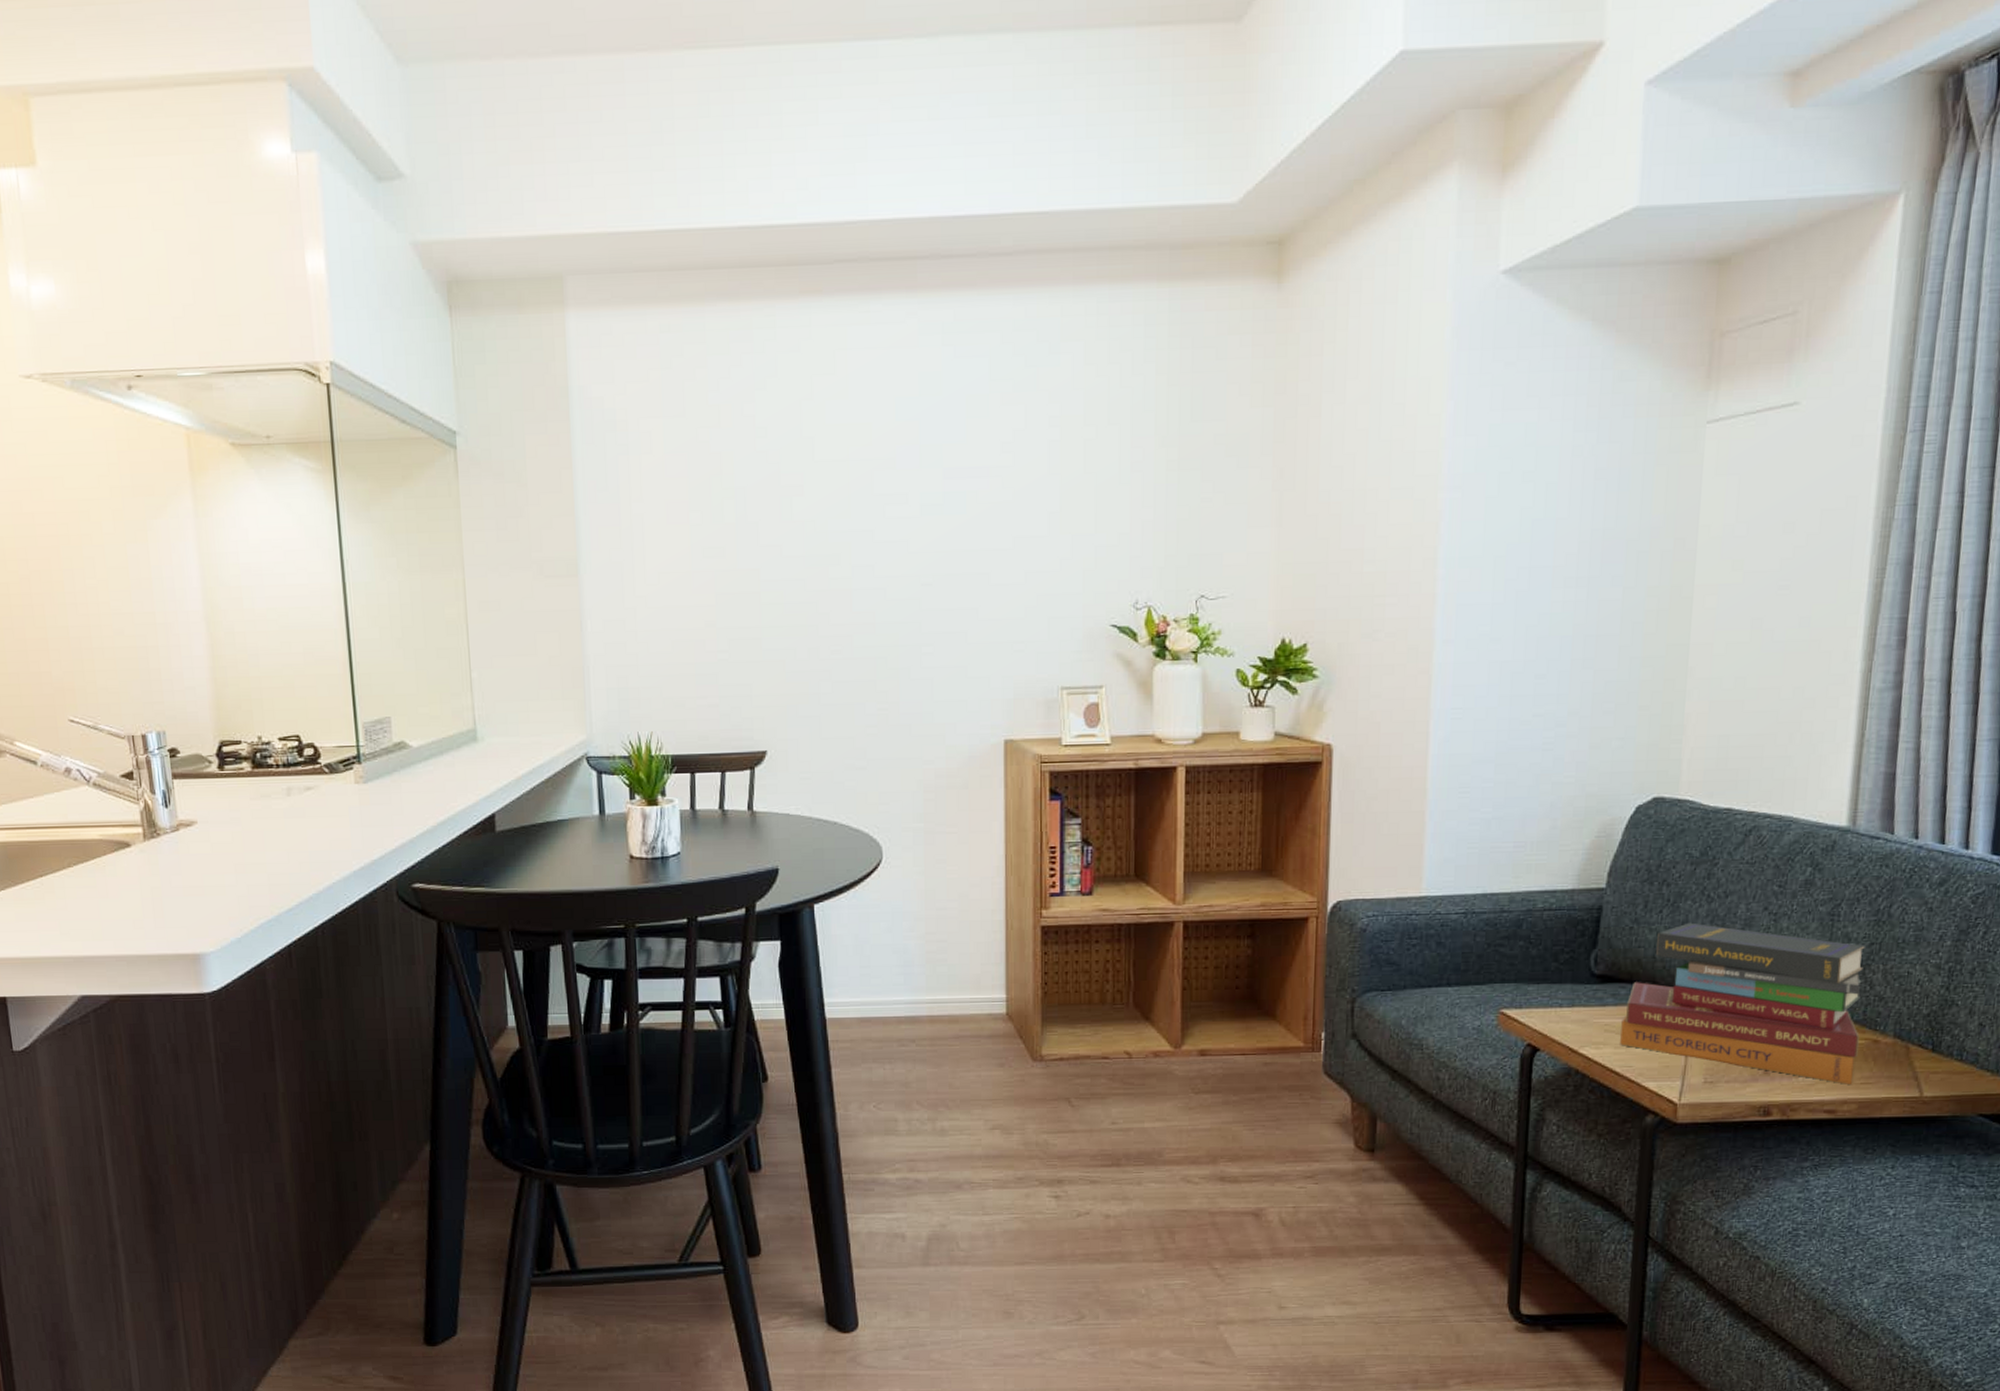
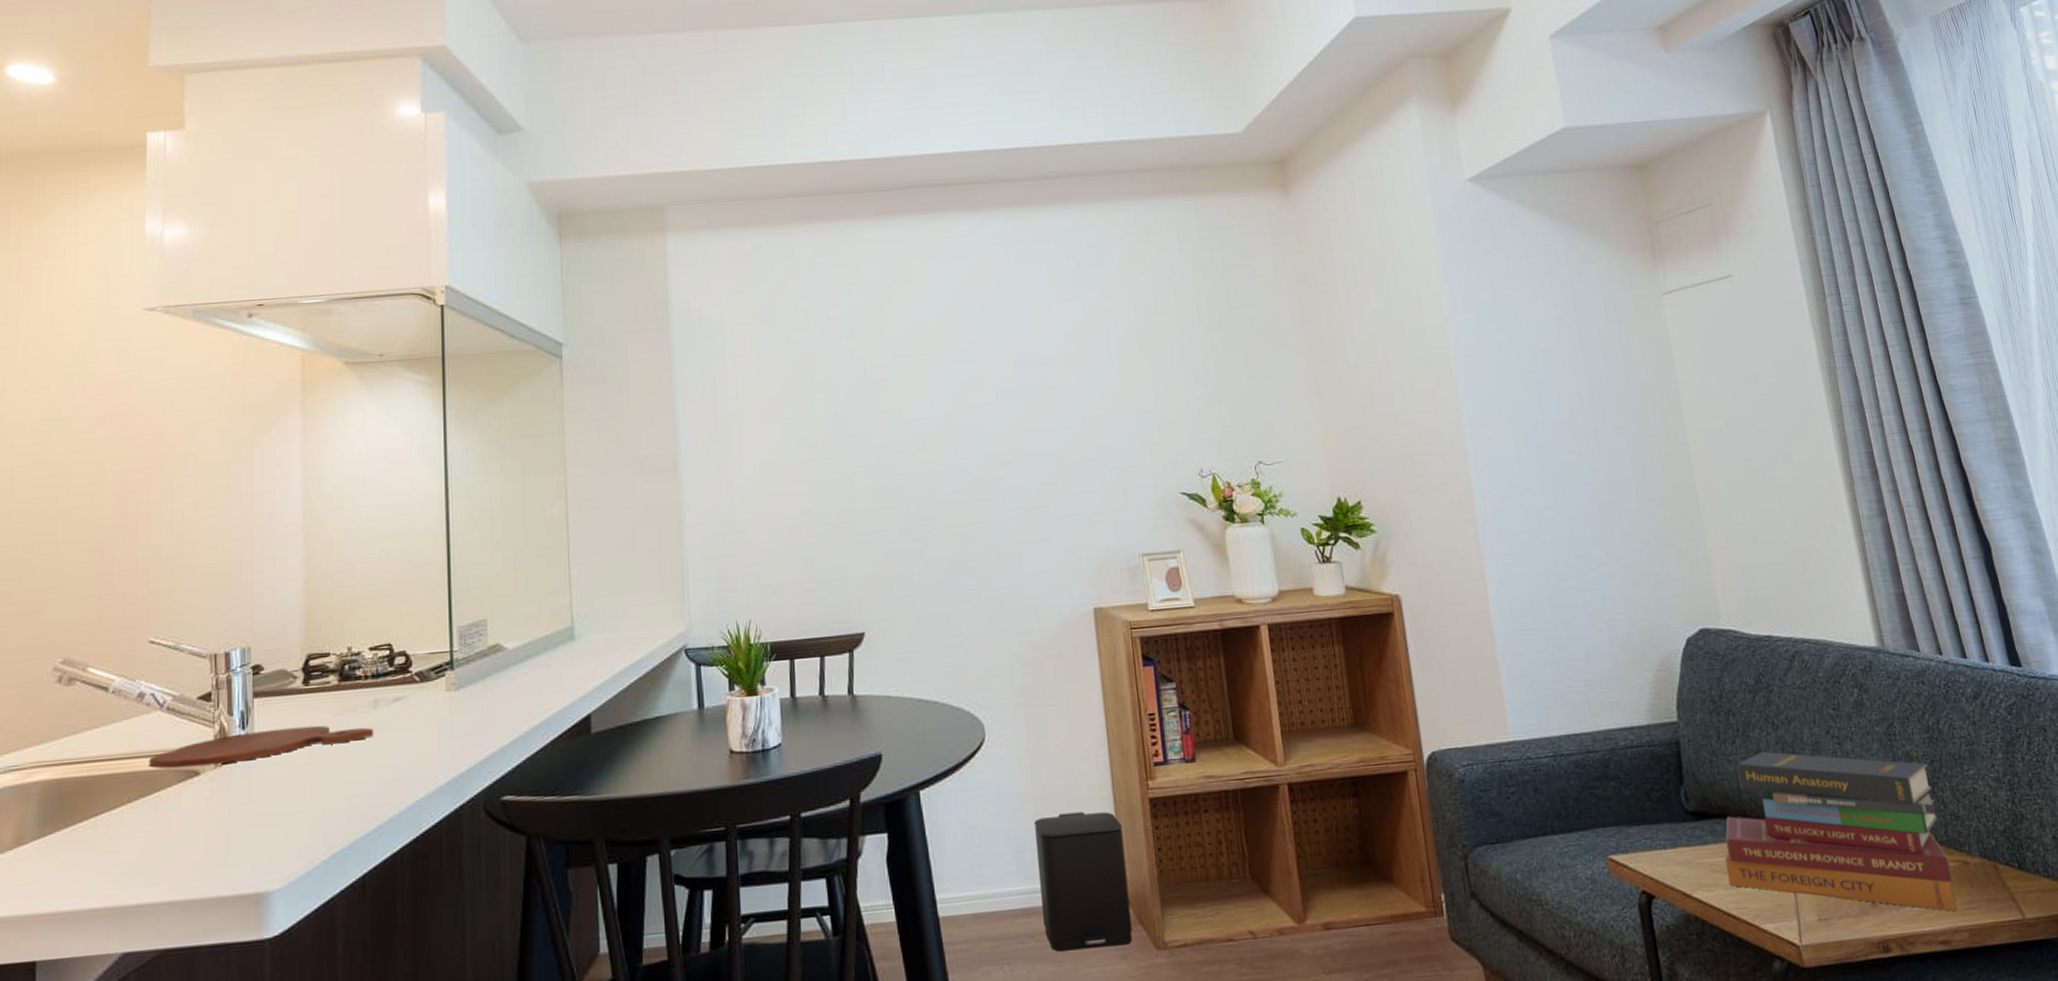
cutting board: none [83,808,290,840] -> present [149,725,374,769]
pedal bin: none [925,934,1011,1056] -> present [1034,811,1132,952]

